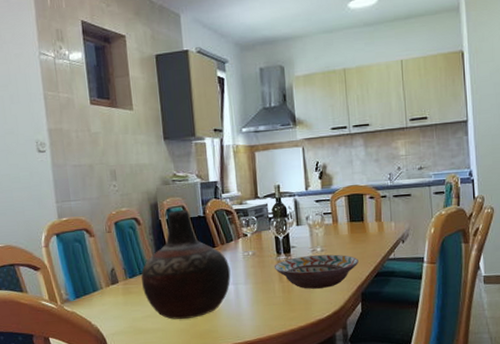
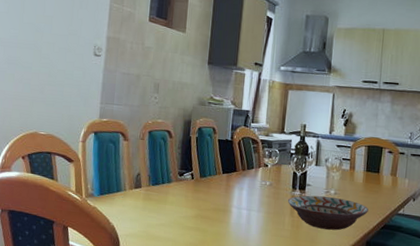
vase: present [141,209,231,320] -> none [162,130,247,235]

